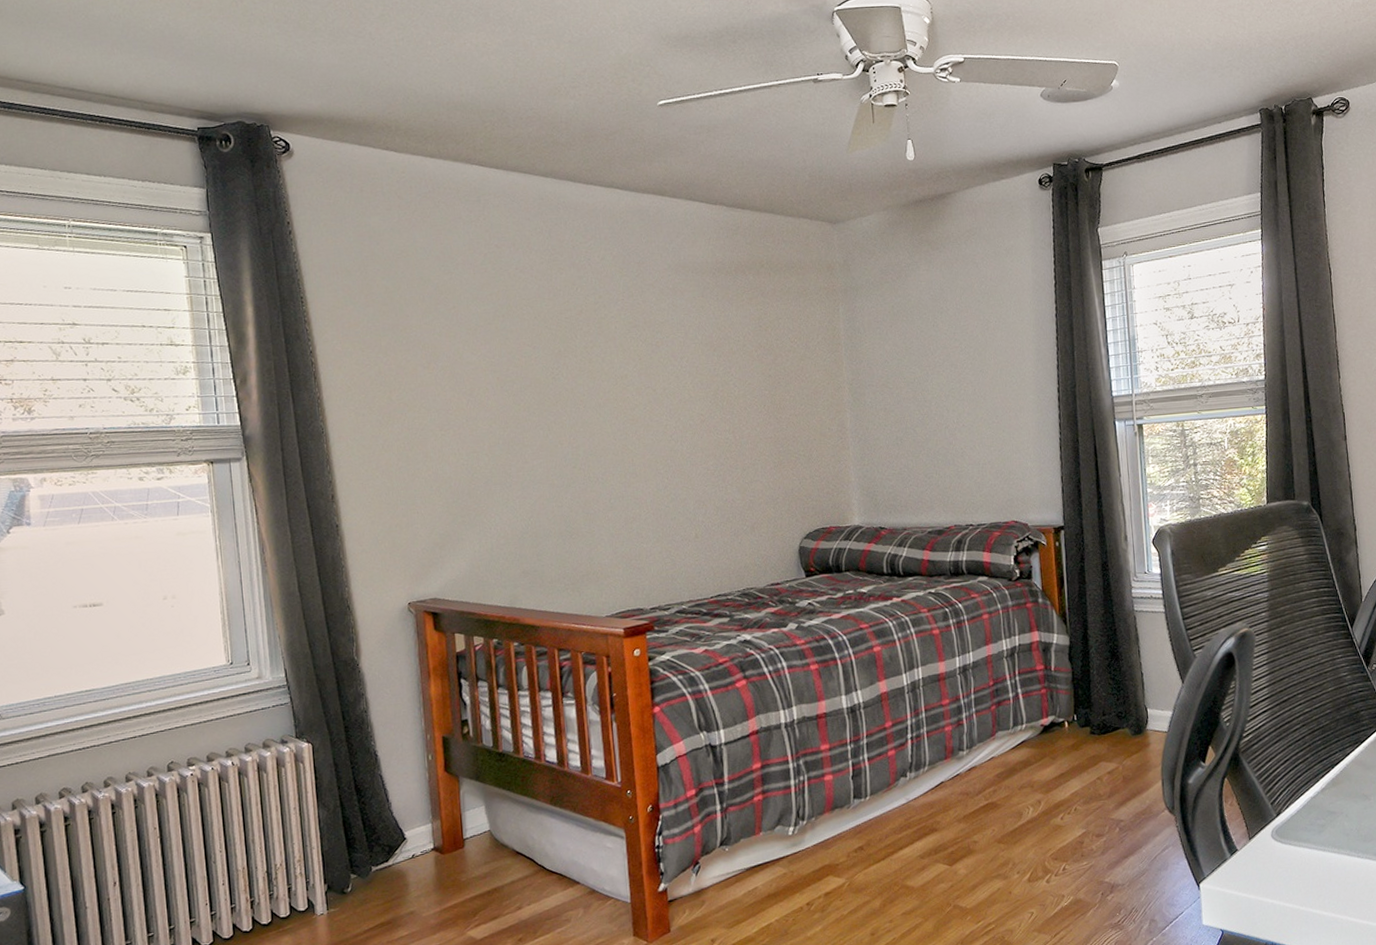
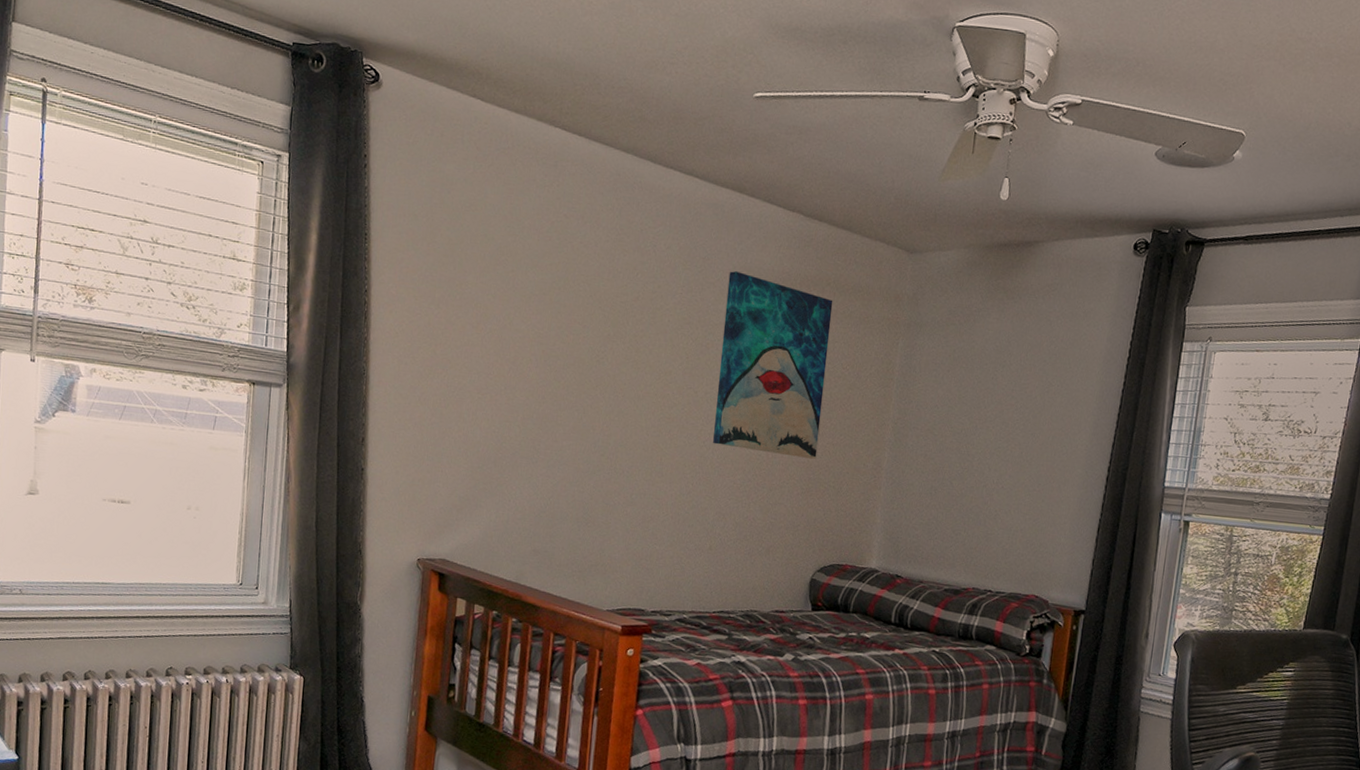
wall art: none [665,269,782,436] -> present [713,271,833,459]

